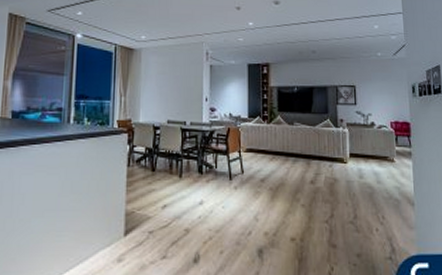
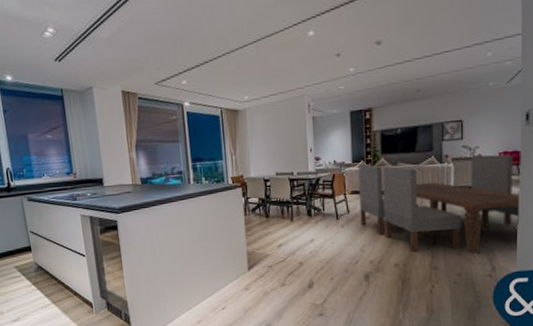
dining table: none [254,121,414,232] -> present [358,154,519,255]

